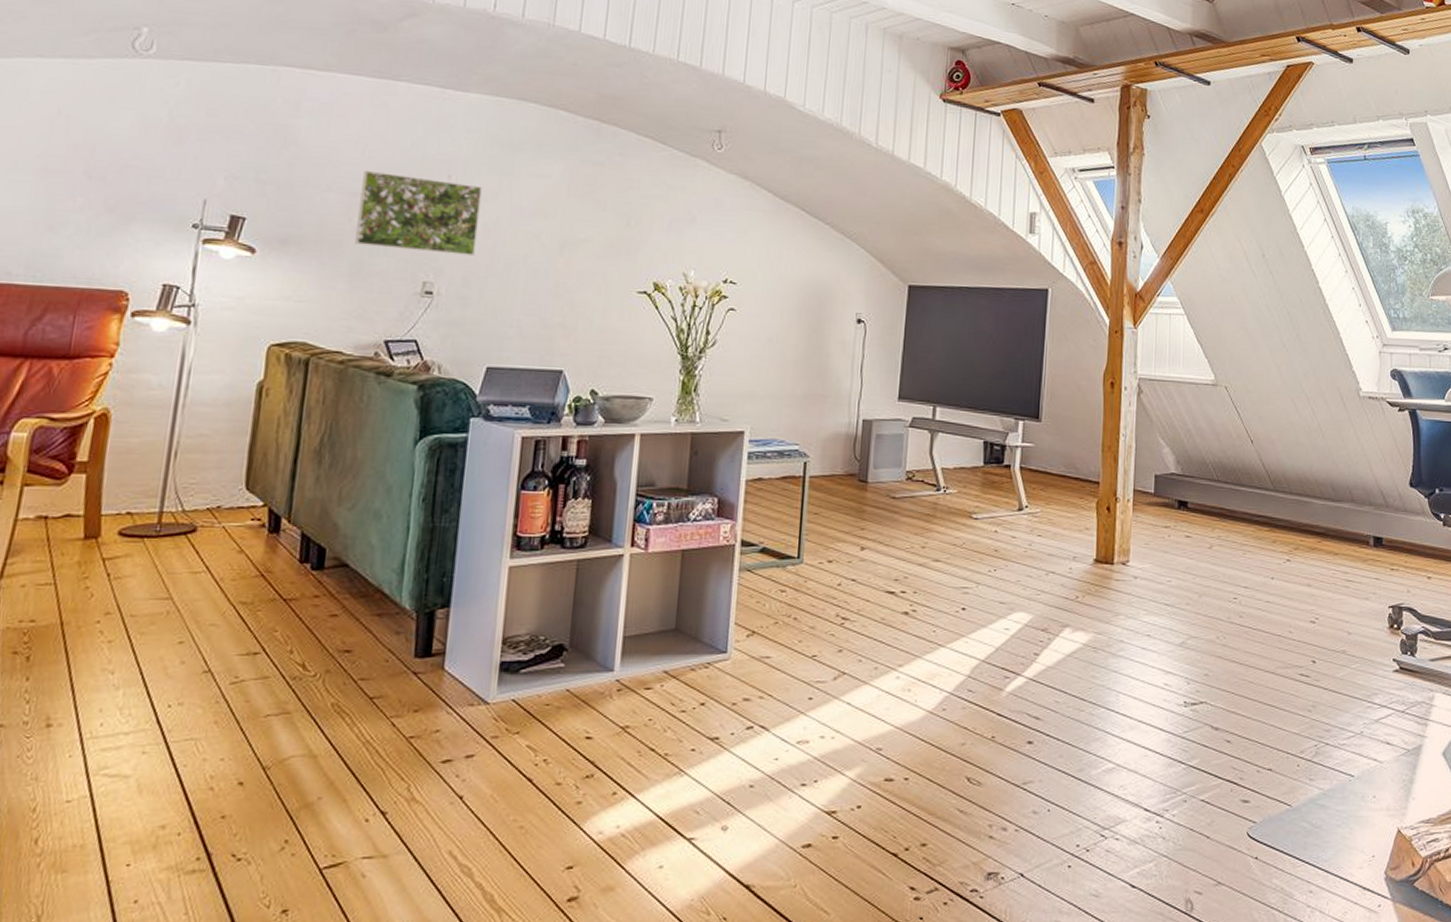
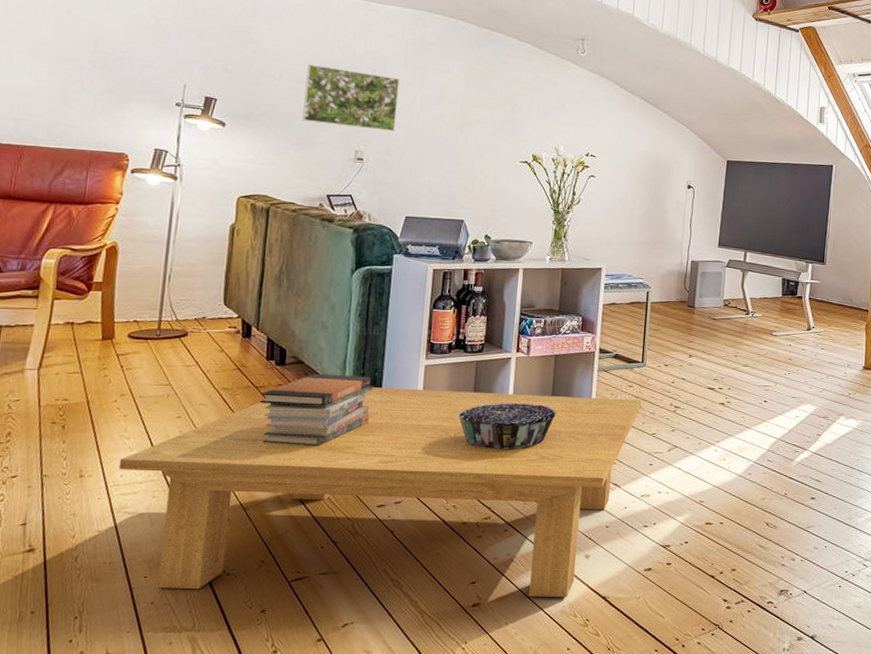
coffee table: none [98,598,798,888] -> present [118,387,642,598]
book stack: none [288,580,440,680] -> present [259,373,373,447]
decorative bowl: none [551,617,683,681] -> present [458,403,556,450]

